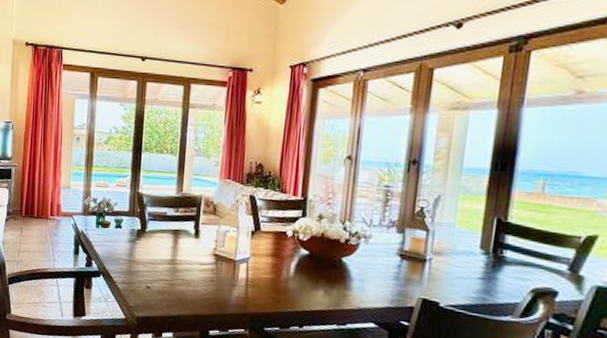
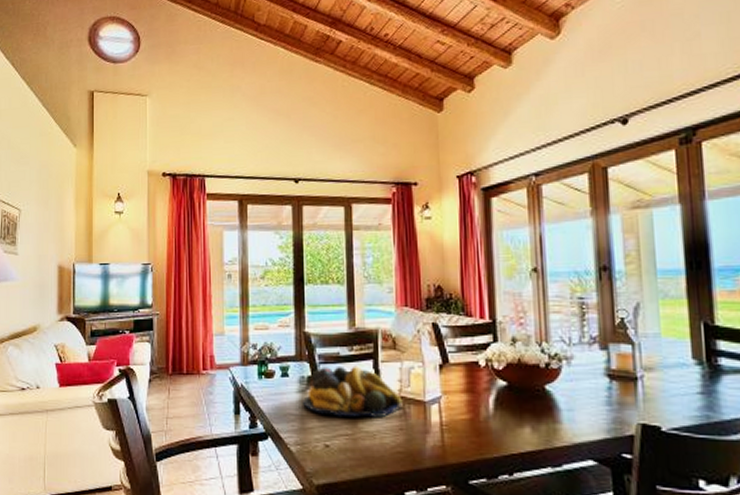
fruit bowl: none [132,223,216,270] -> present [303,365,403,418]

